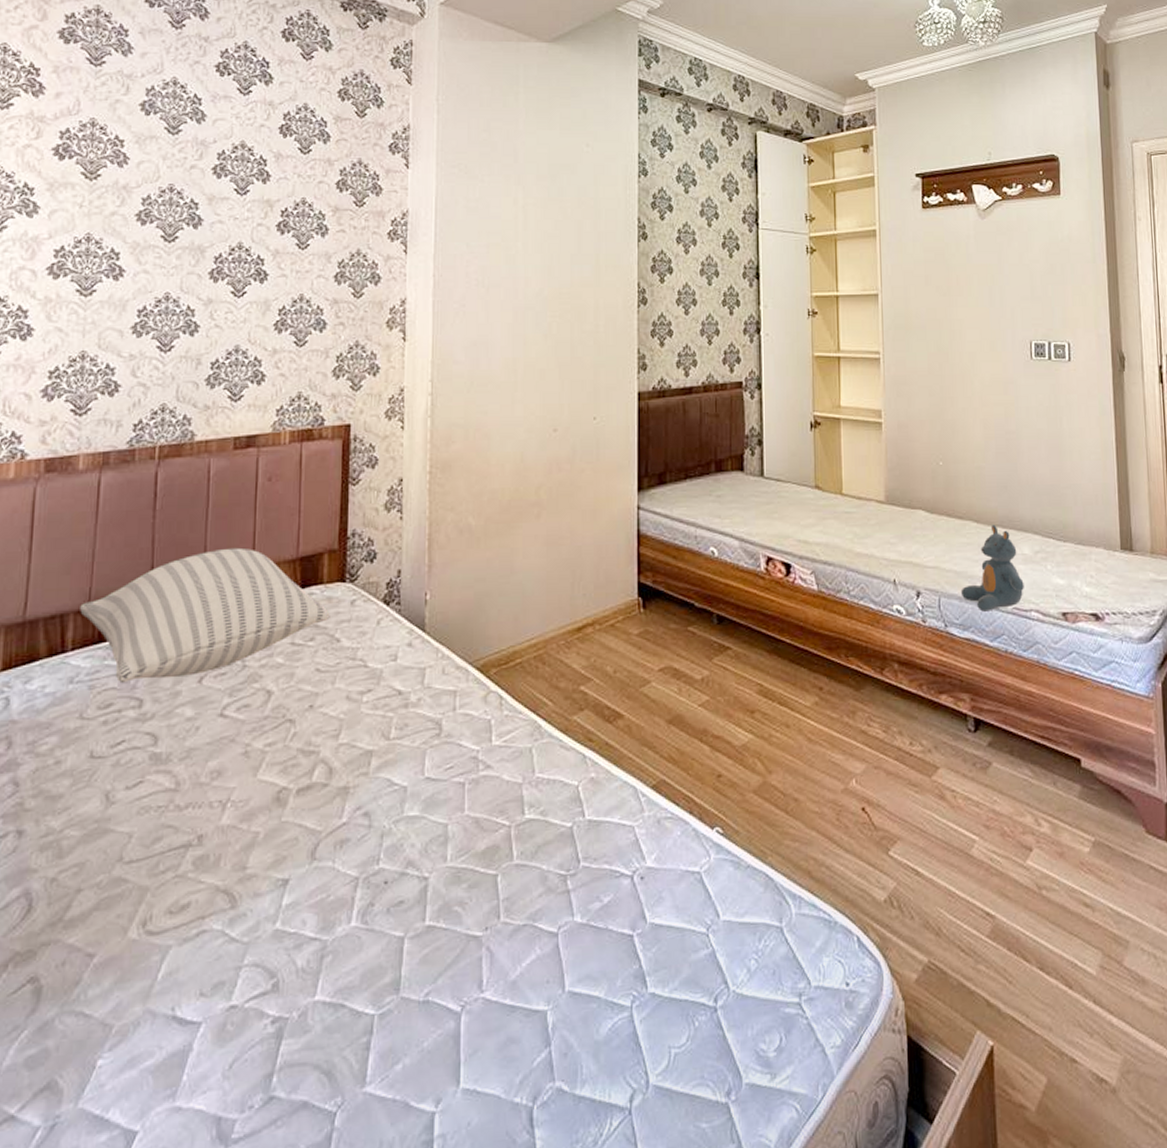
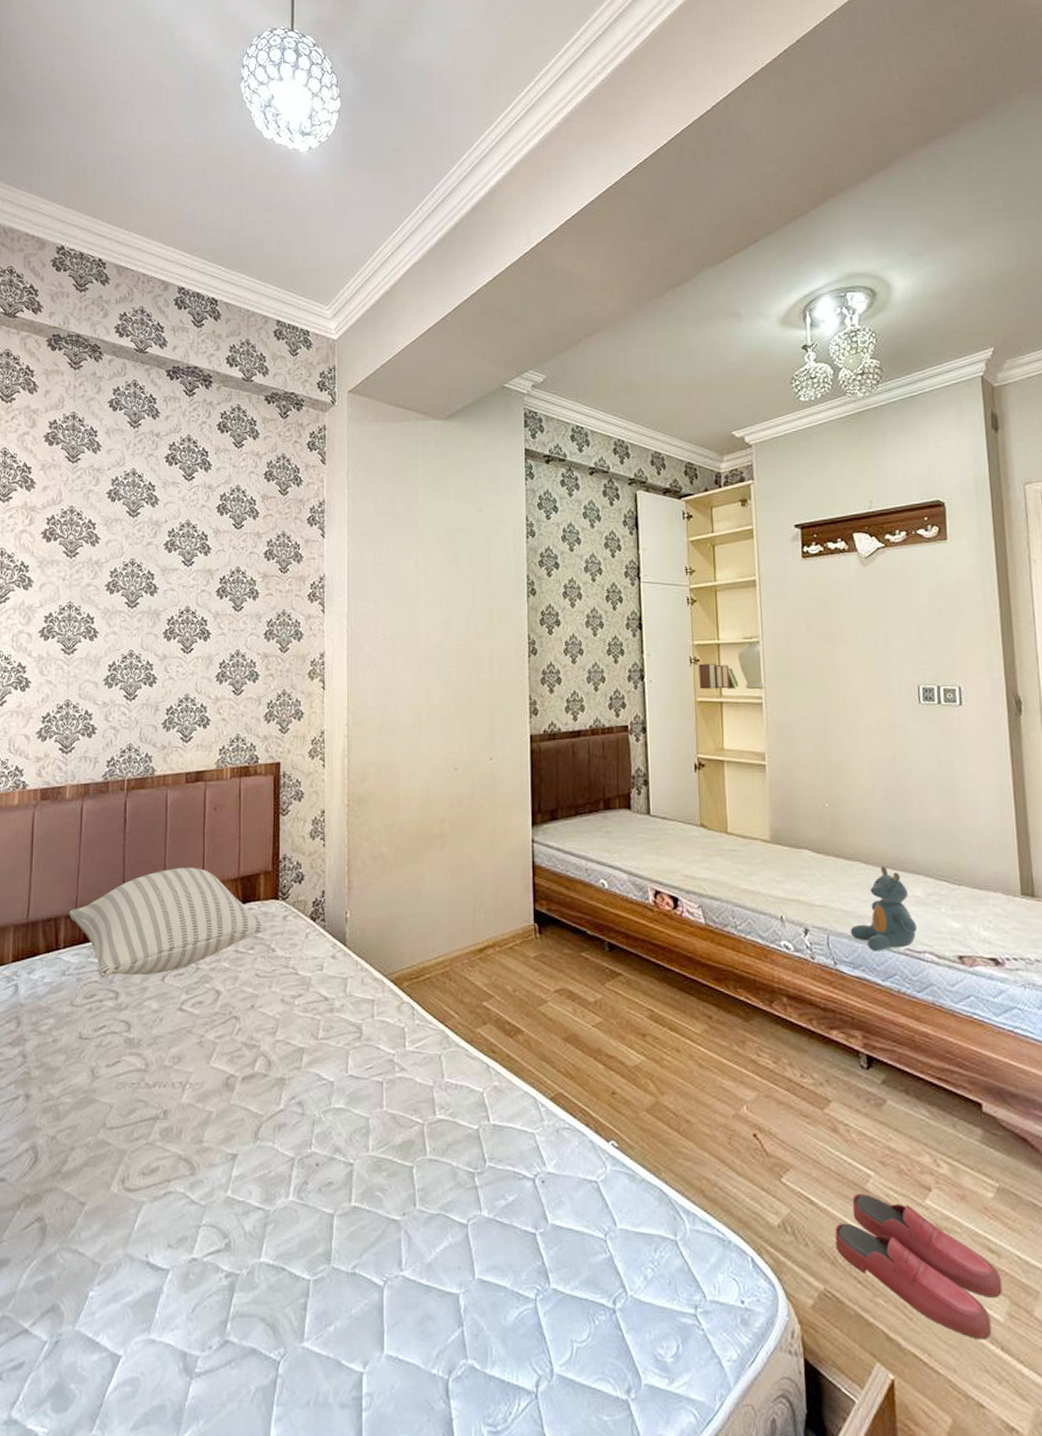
books: none [816,317,857,344] -> present [698,664,739,689]
vase: none [857,287,884,343] -> present [738,635,766,689]
slippers: none [940,860,1096,996] -> present [835,1194,1002,1340]

